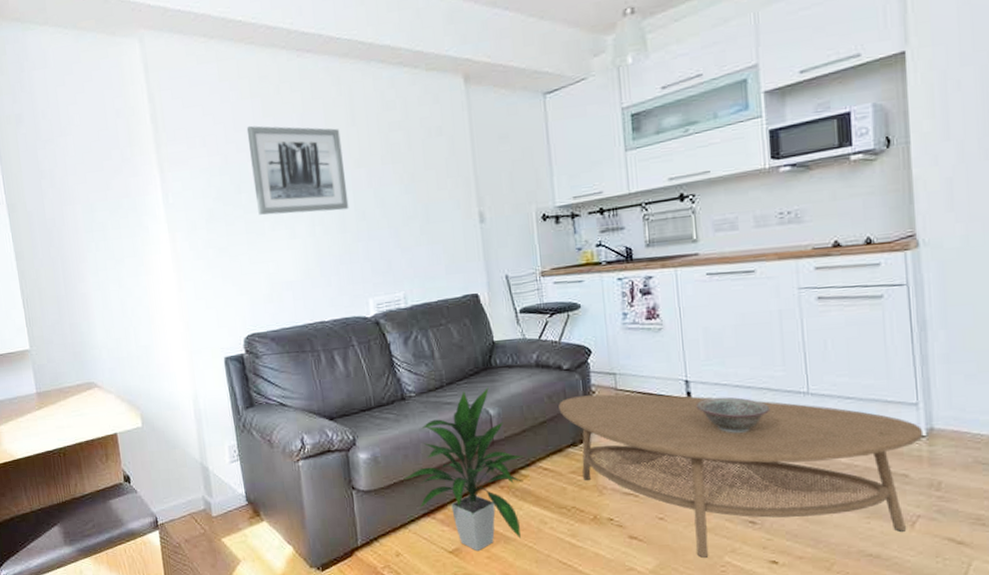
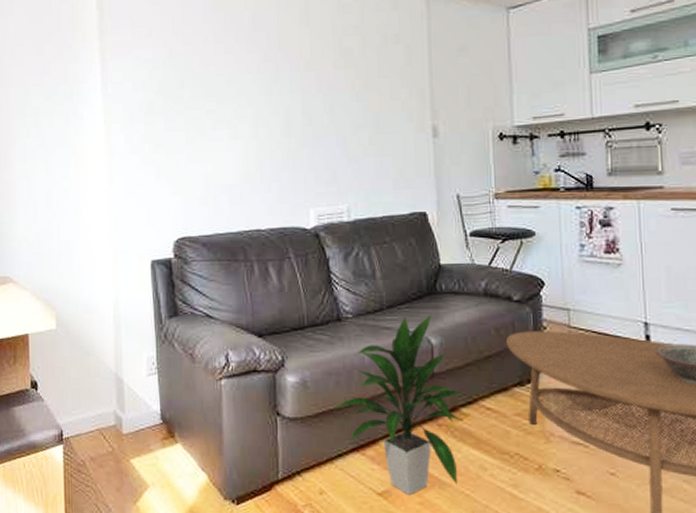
wall art: present [246,125,349,215] -> none [195,19,296,114]

